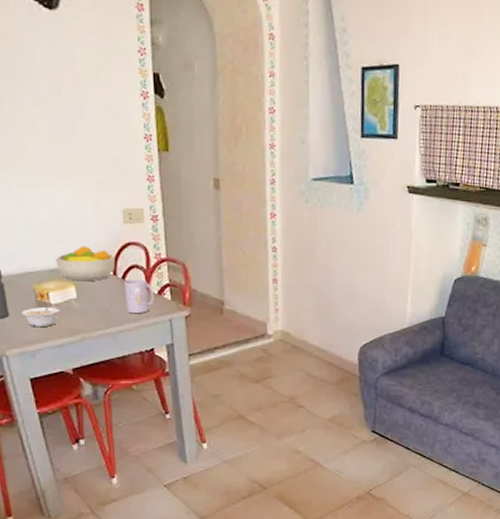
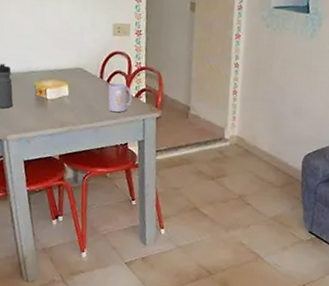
legume: present [21,303,60,328] -> none [22,98,54,118]
fruit bowl: present [56,246,115,281] -> none [55,52,103,82]

